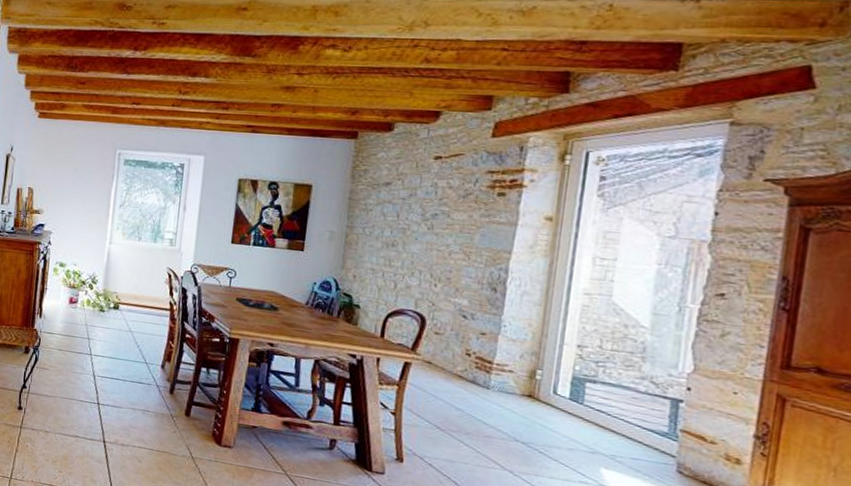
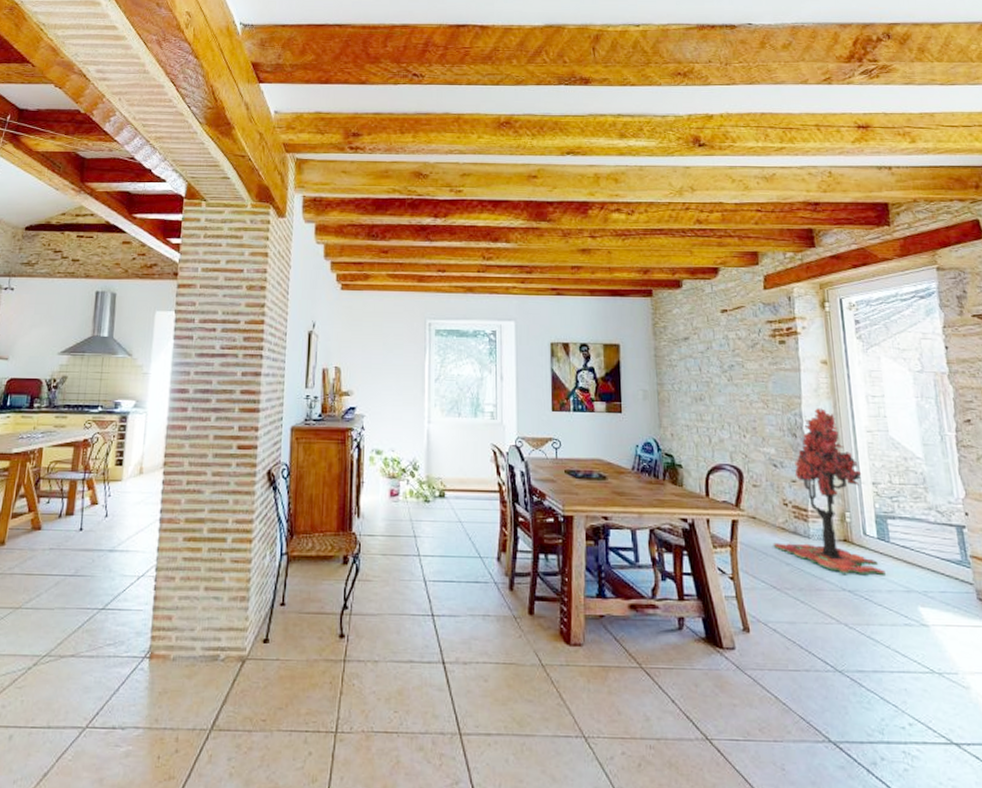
tree: none [445,265,570,434] -> present [773,408,885,575]

